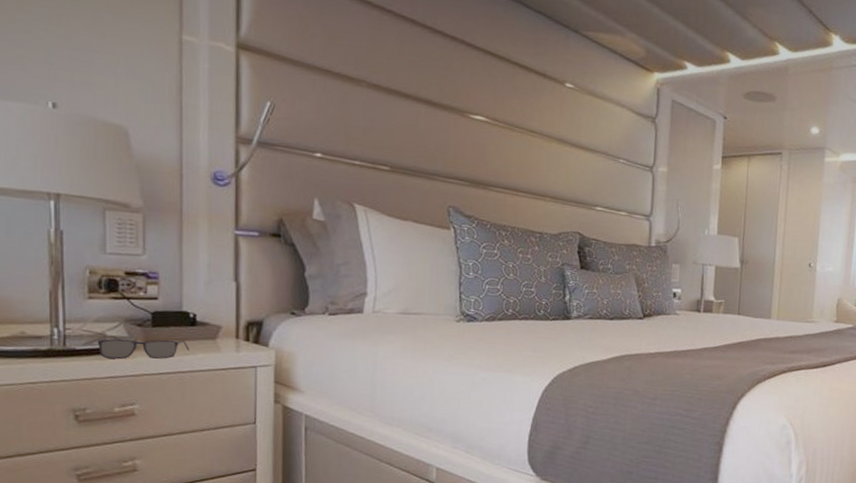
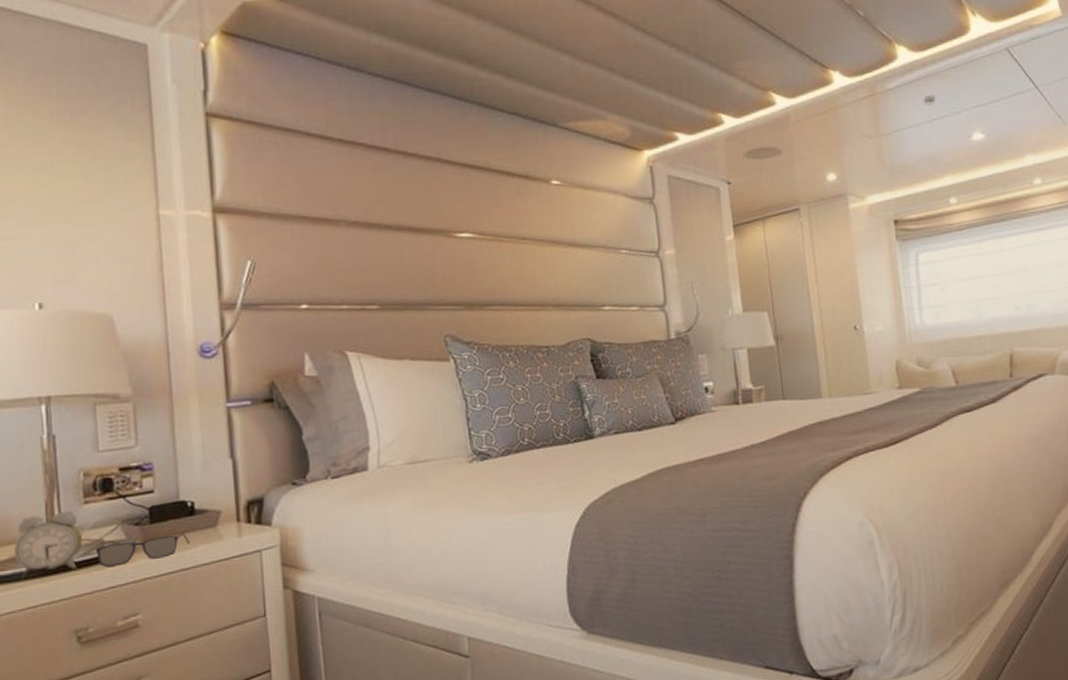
alarm clock: none [15,301,86,358] -> present [13,510,83,581]

